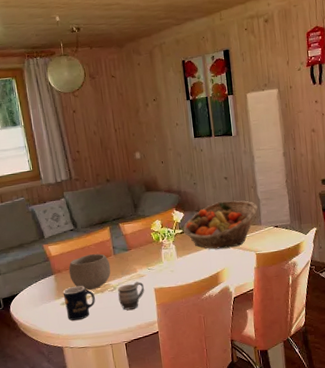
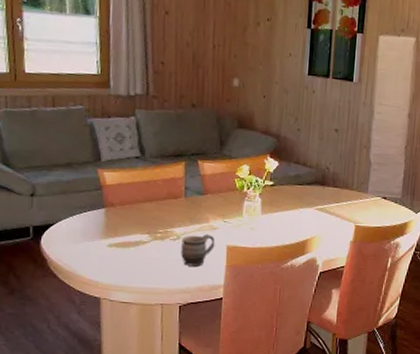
mug: present [63,286,95,321] -> none [112,227,152,269]
bowl: present [68,253,111,290] -> none [124,191,178,235]
fruit basket: present [183,200,258,250] -> none [274,157,367,213]

